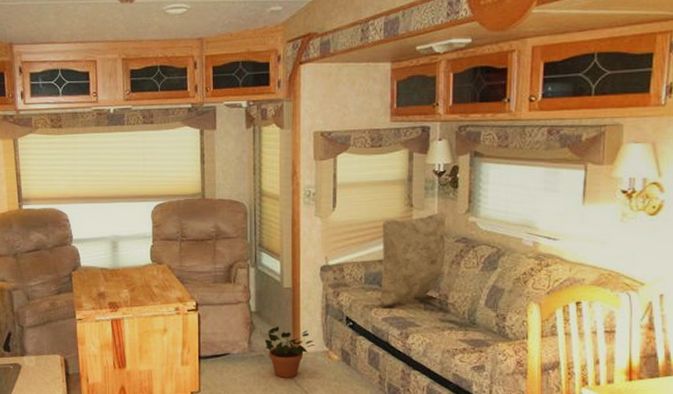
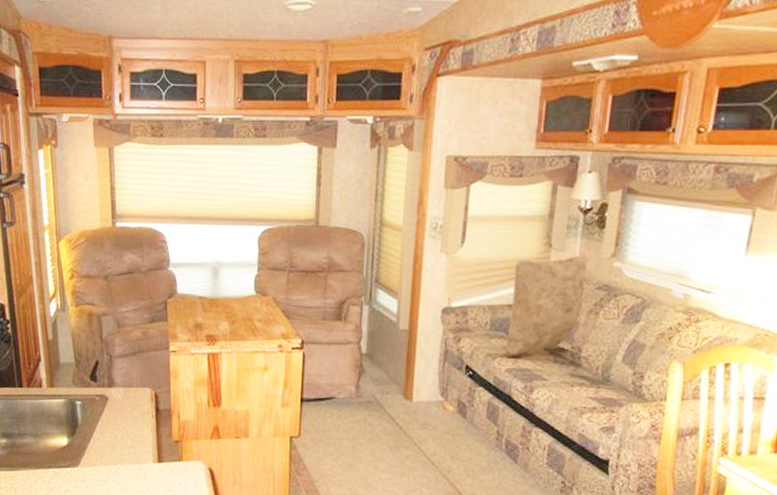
potted plant: present [264,326,315,378] -> none [374,371,429,428]

